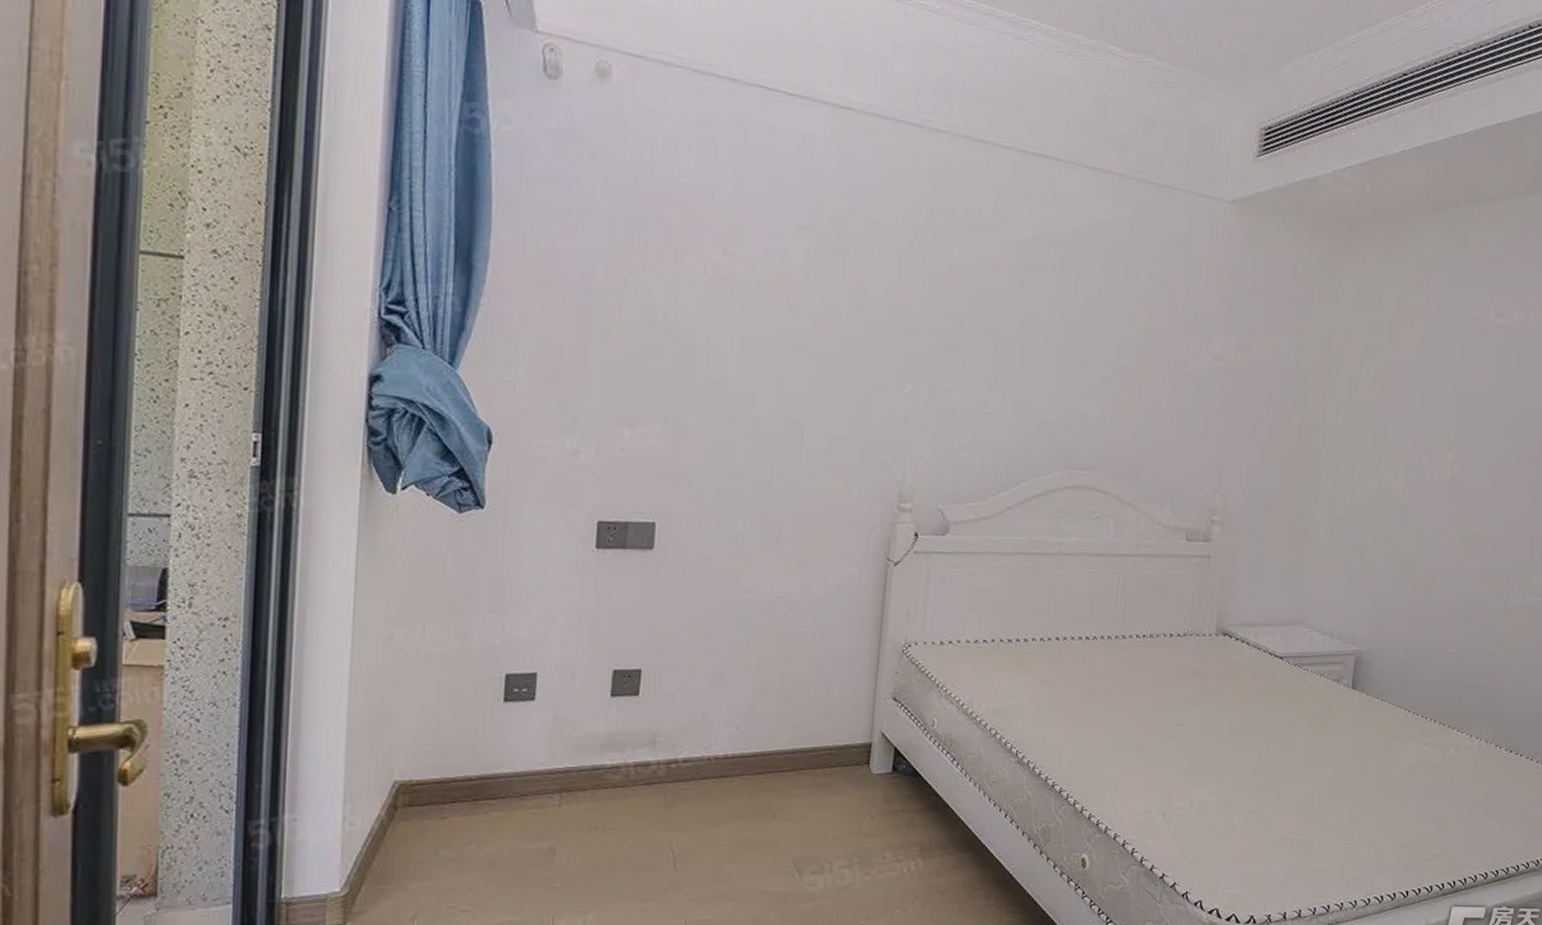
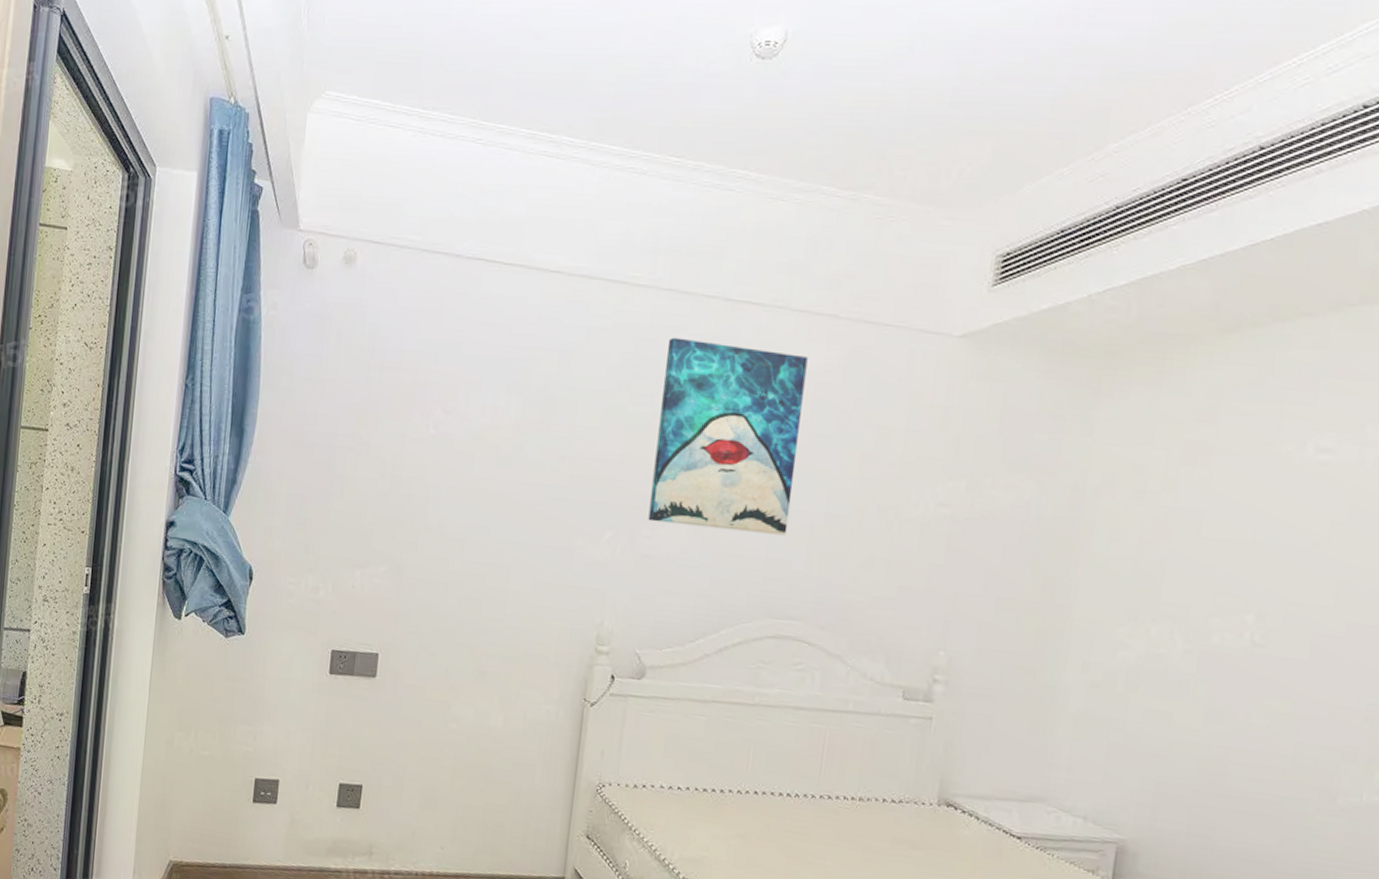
wall art: none [948,186,1099,389] -> present [648,337,808,536]

